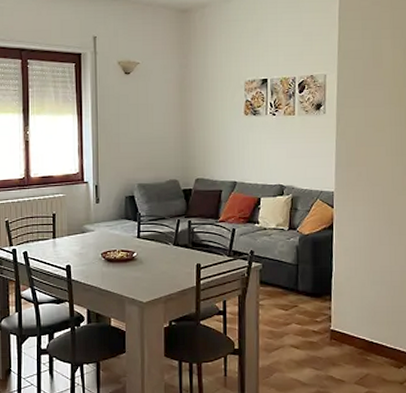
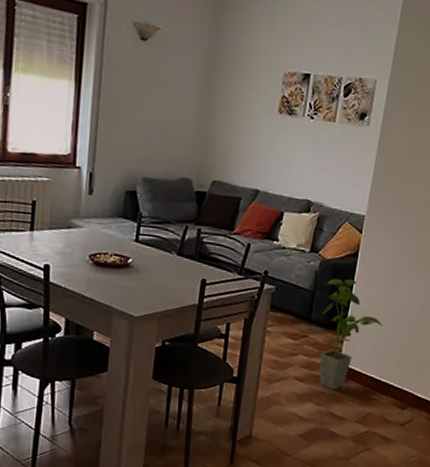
house plant: none [307,250,367,354] -> present [319,279,383,390]

